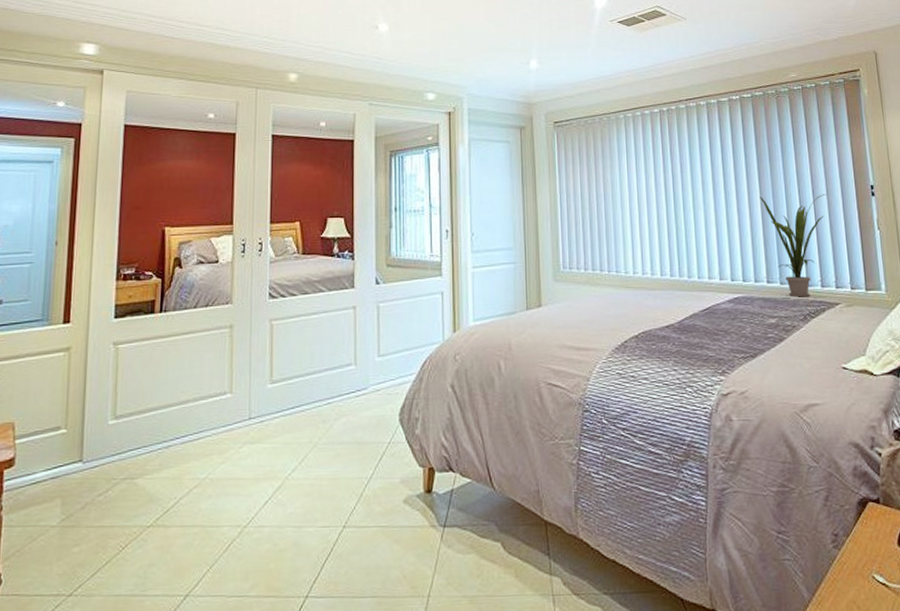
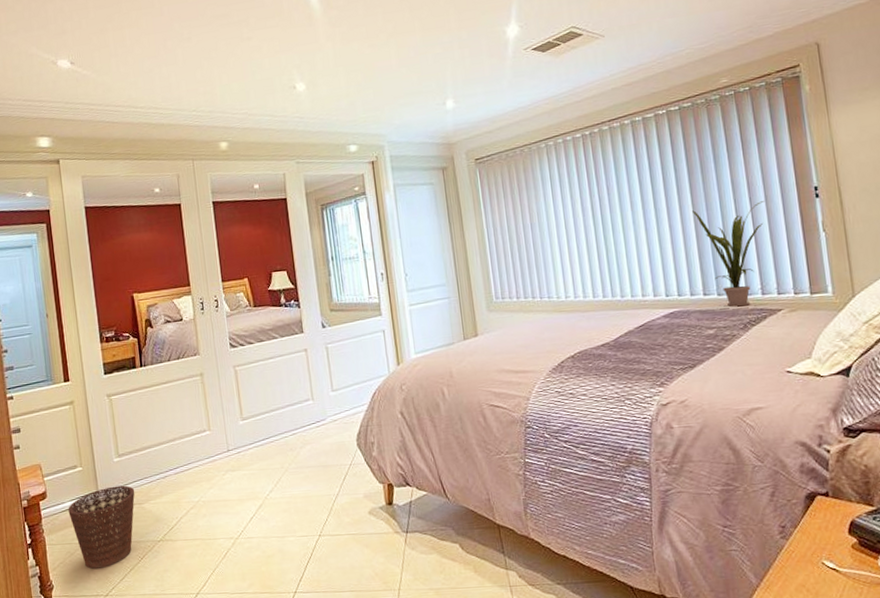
basket: none [39,454,129,560] -> present [68,485,135,569]

